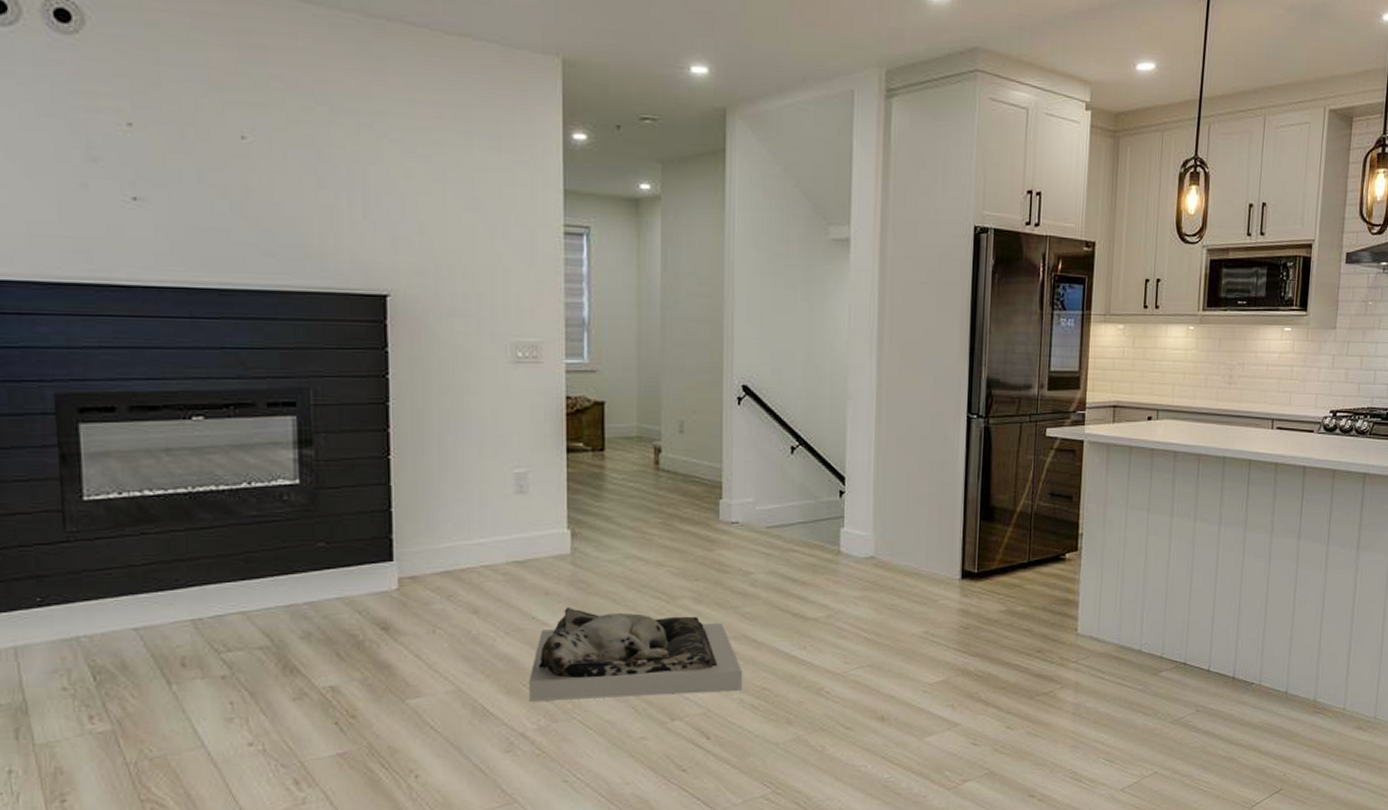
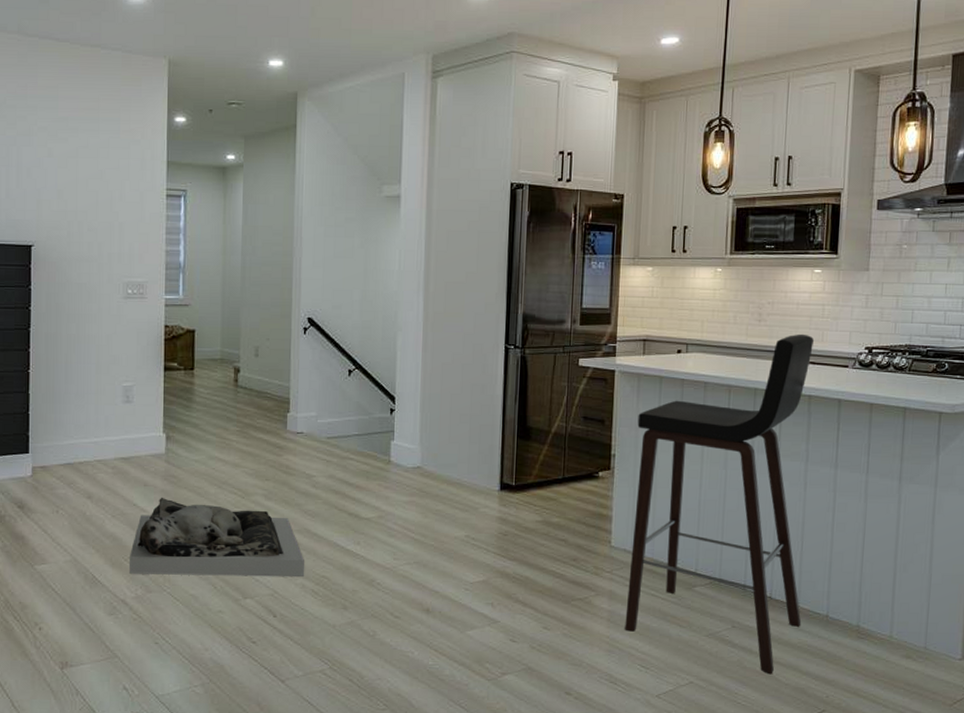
bar stool: none [1090,397,1283,757] -> present [625,333,815,675]

